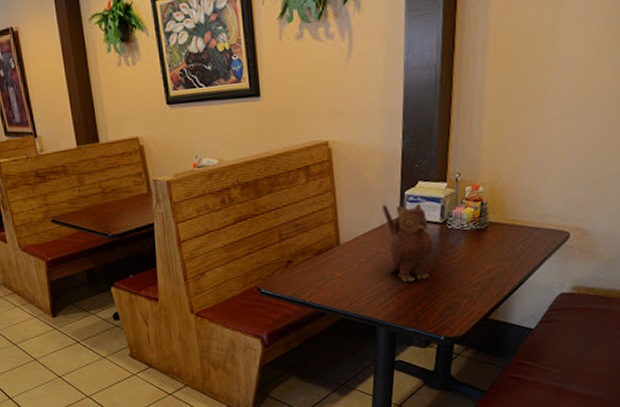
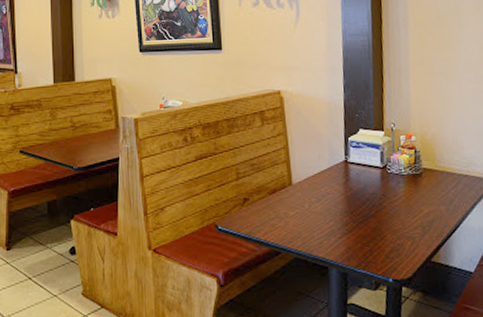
teapot: present [382,203,433,283] -> none [328,148,376,224]

